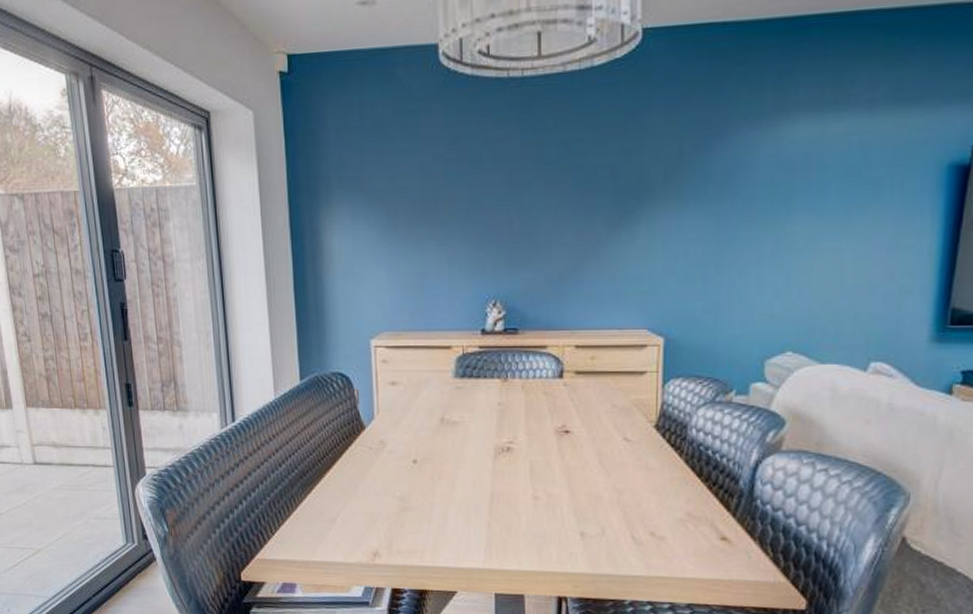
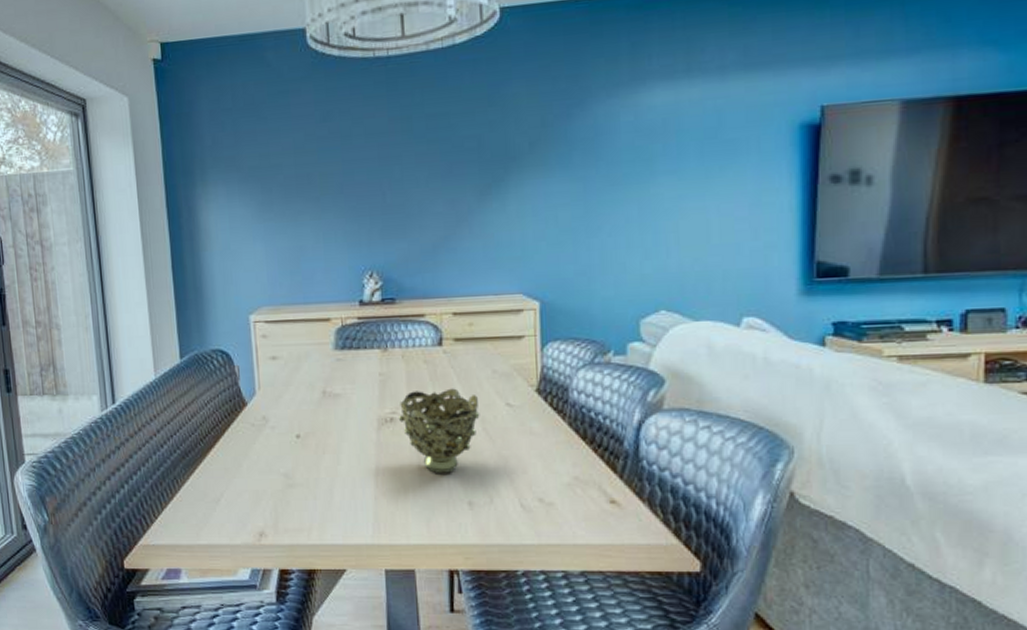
decorative bowl: none [515,421,597,505] -> present [398,388,480,474]

